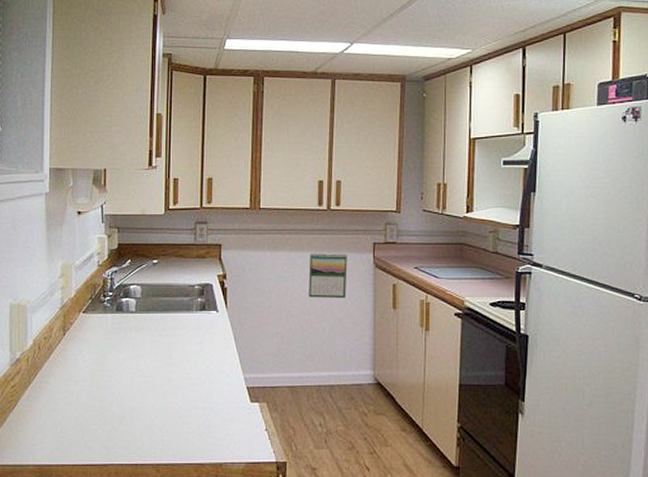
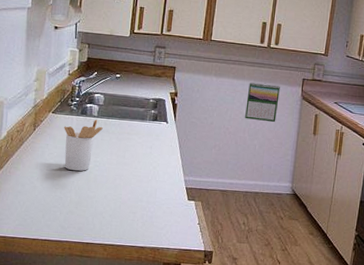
utensil holder: none [98,315,143,379] -> present [64,119,103,171]

